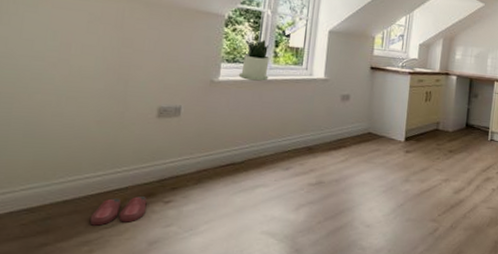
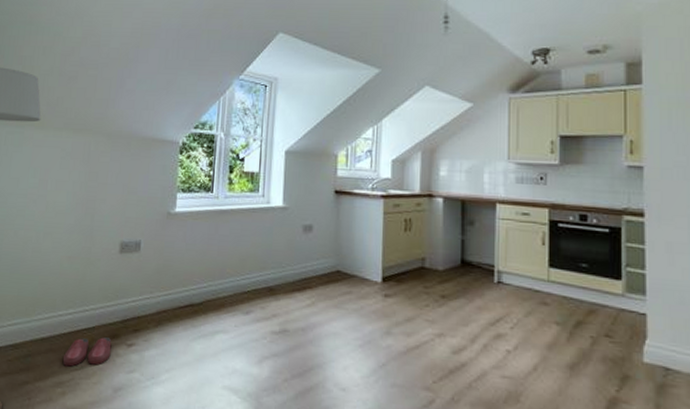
planter: present [238,39,270,81] -> none [194,165,224,212]

